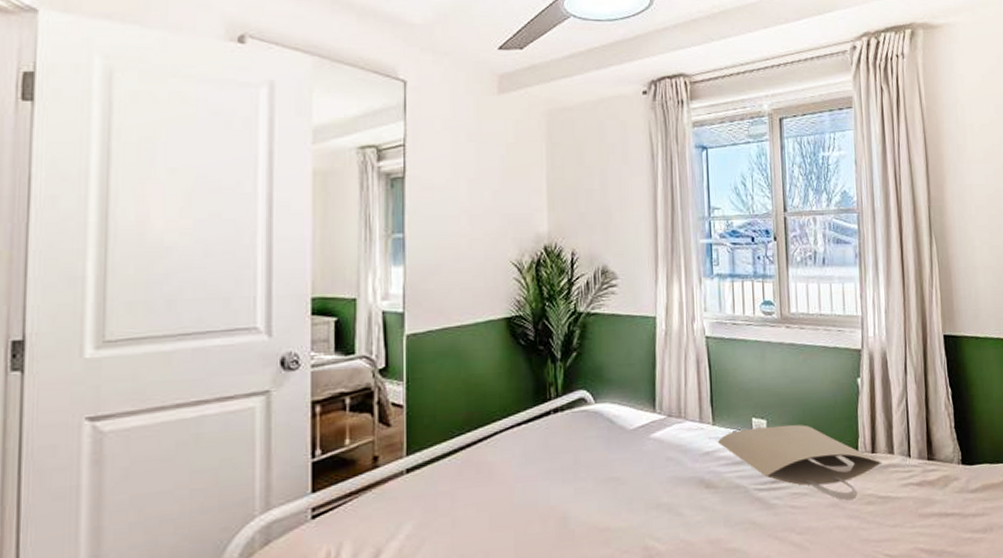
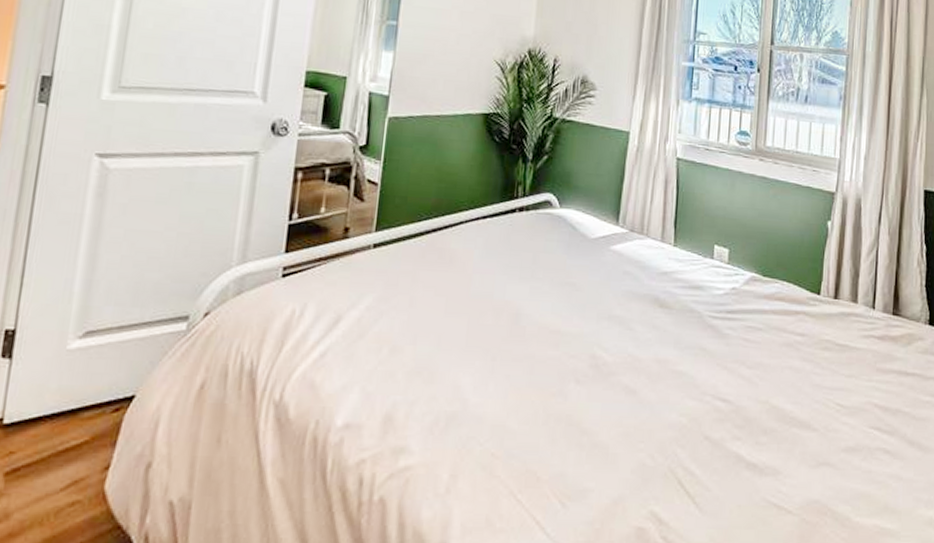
tote bag: present [717,424,882,500] -> none [676,255,844,342]

